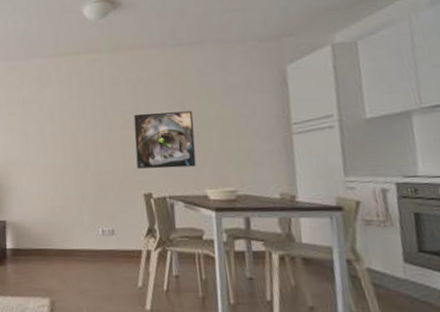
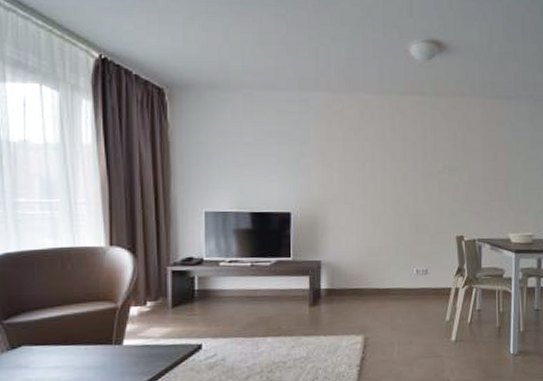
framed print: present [133,111,197,169] -> none [451,160,504,214]

